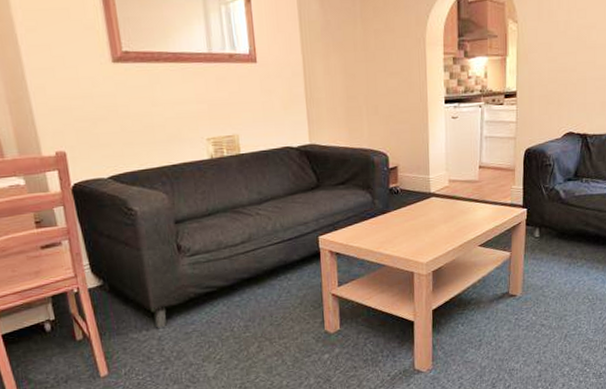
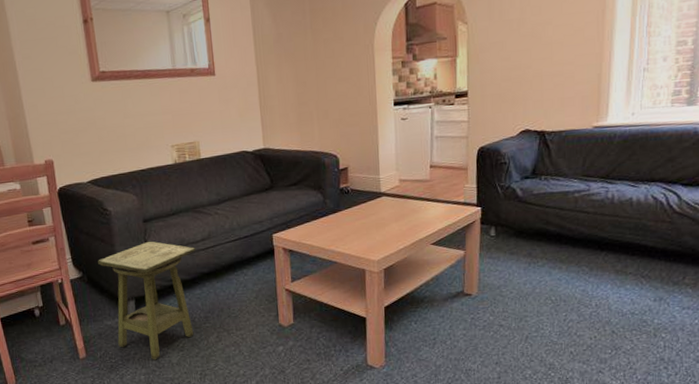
side table: none [121,244,235,375] -> present [98,241,196,360]

